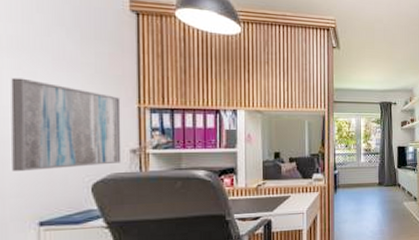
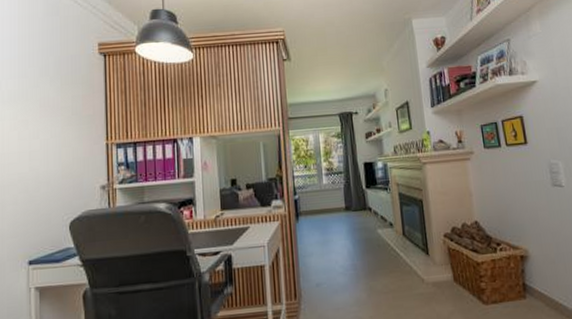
wall art: present [11,77,122,171] -> none [10,126,93,213]

